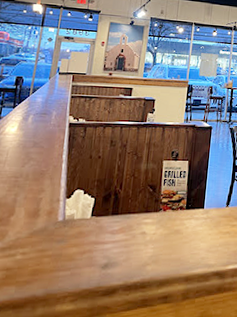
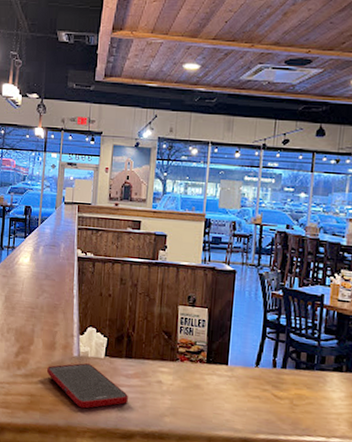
cell phone: none [28,226,113,273] -> present [47,363,128,409]

